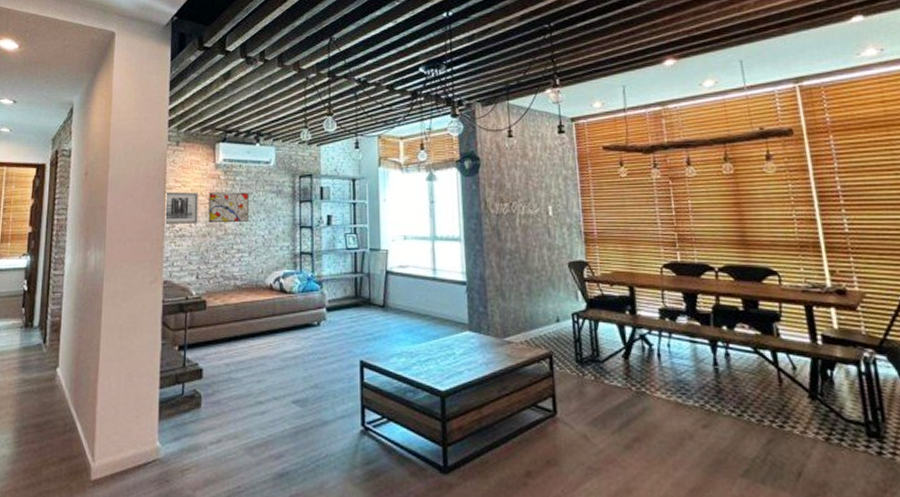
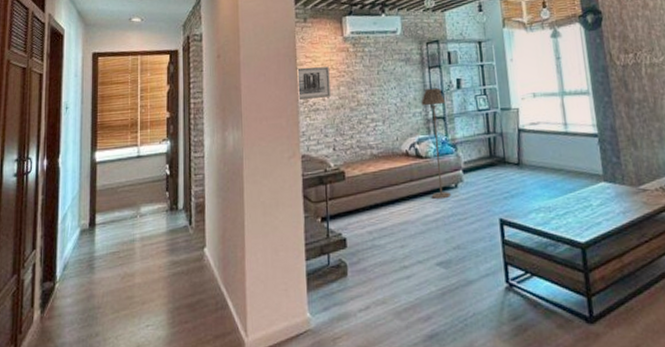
wall art: present [208,192,249,223] -> none [339,63,380,96]
floor lamp: none [289,222,314,337] -> present [421,87,452,200]

